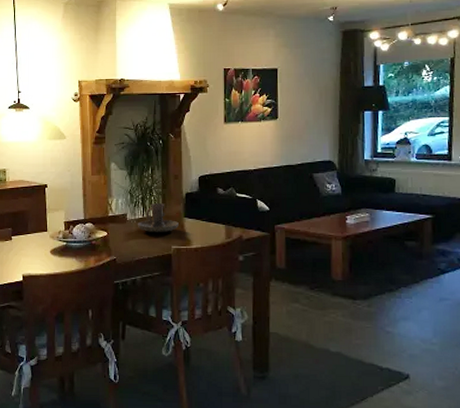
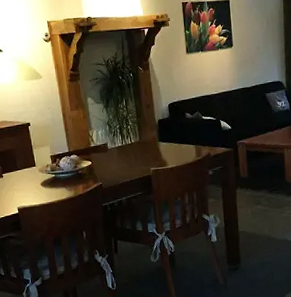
candle holder: present [138,203,179,233] -> none [118,131,155,158]

